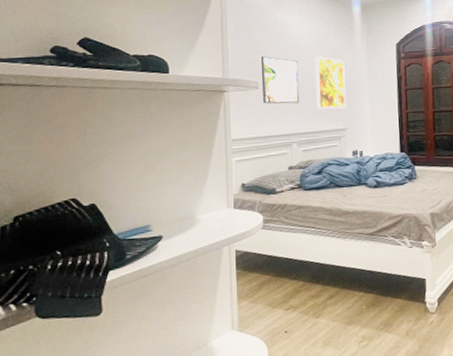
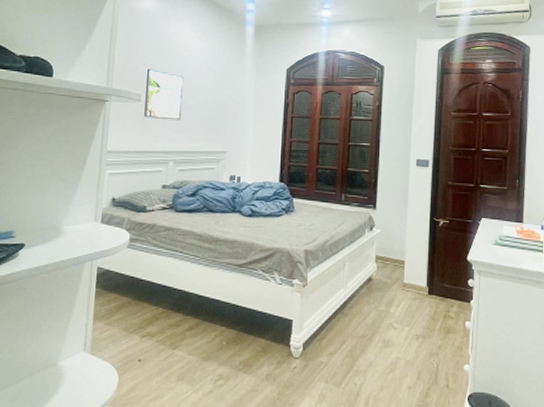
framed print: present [315,56,346,109] -> none [198,74,231,130]

